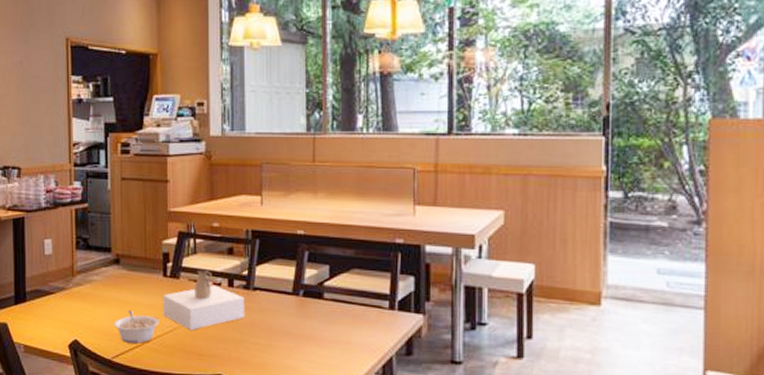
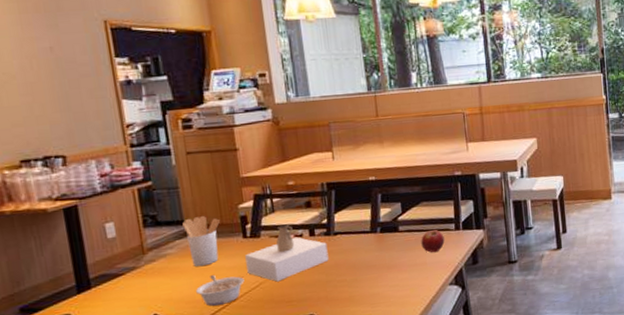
utensil holder: none [110,245,143,299] -> present [182,215,220,267]
fruit: none [347,303,375,332] -> present [421,229,445,253]

